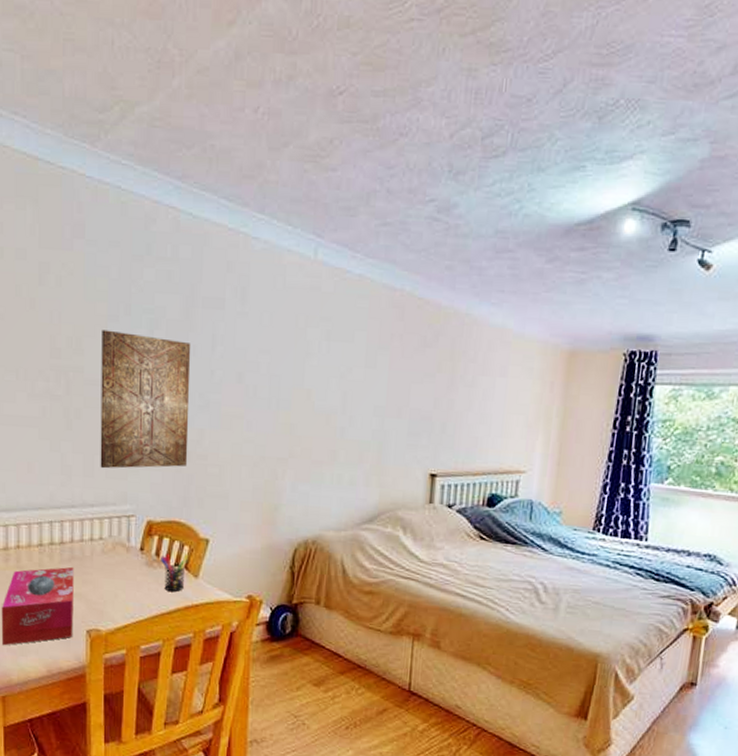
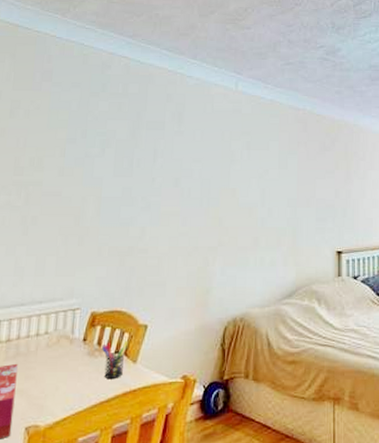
wall art: present [100,329,191,469] -> none [50,150,136,268]

